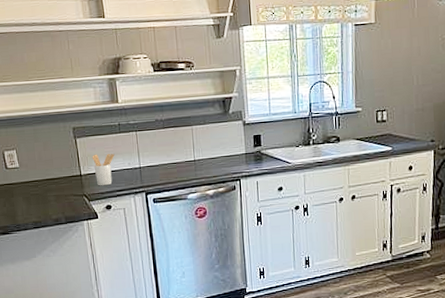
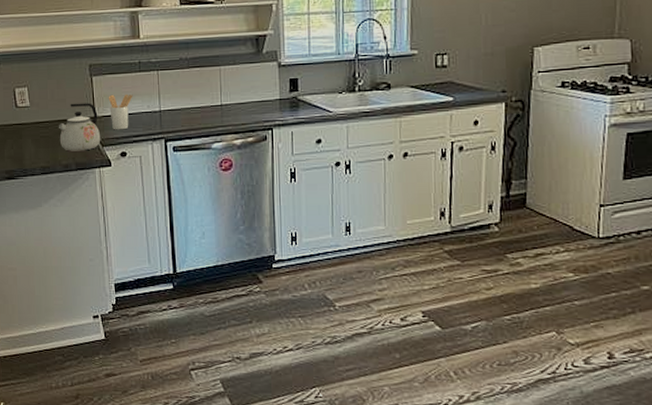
kettle: none [48,162,87,207] -> present [59,103,101,151]

